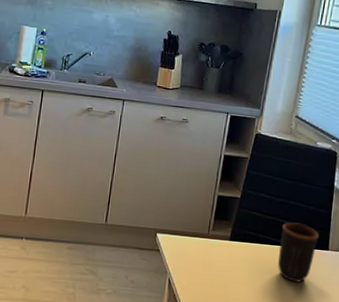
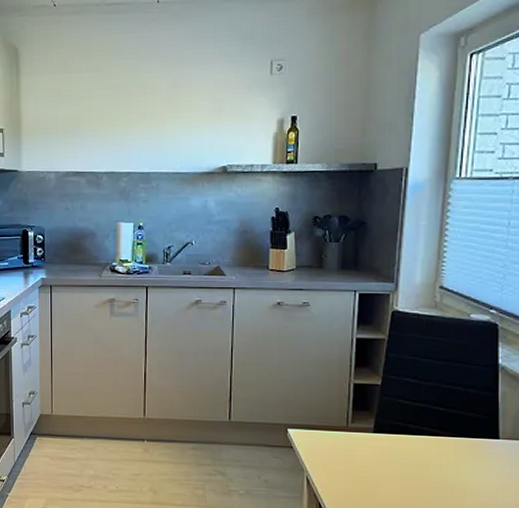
mug: present [278,222,319,283] -> none [435,408,485,477]

